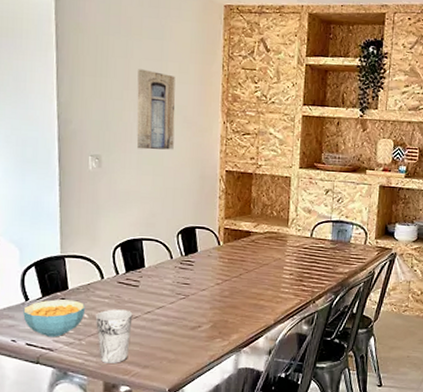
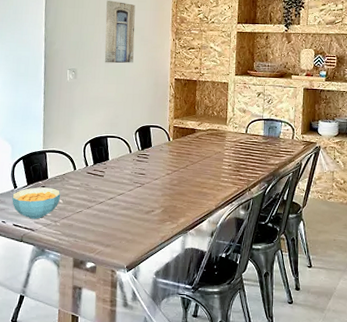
cup: present [95,309,133,363] -> none [68,195,99,242]

